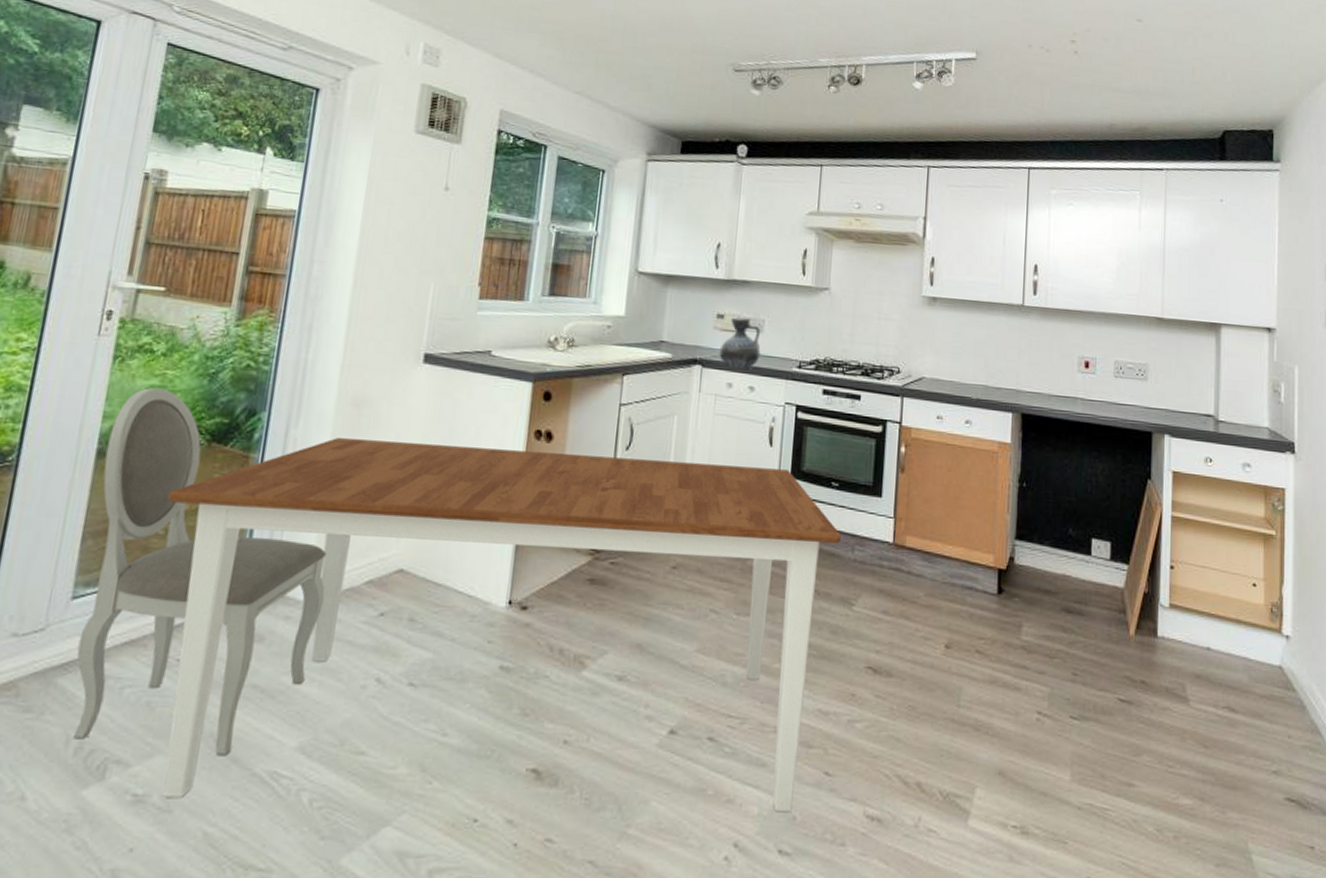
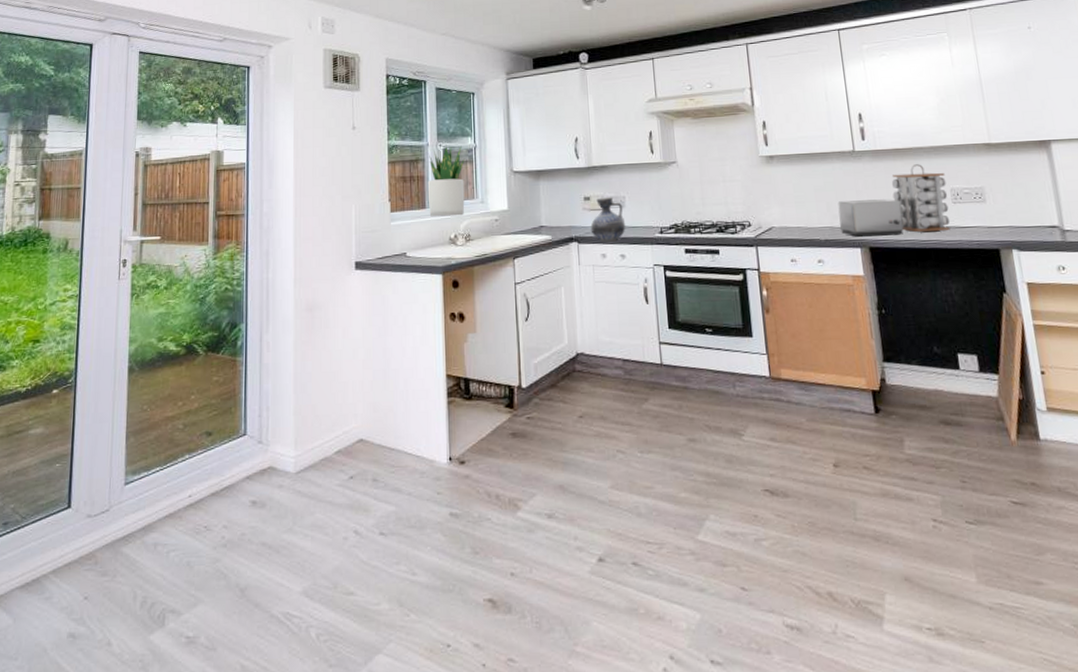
dining chair: present [72,388,326,757] -> none [133,315,306,603]
dining table: present [162,438,841,813] -> none [182,322,722,638]
planter: none [527,230,581,316] -> present [427,145,465,217]
toaster: none [994,359,1063,404] -> present [838,199,904,237]
spice rack: none [1055,328,1112,406] -> present [891,163,950,233]

